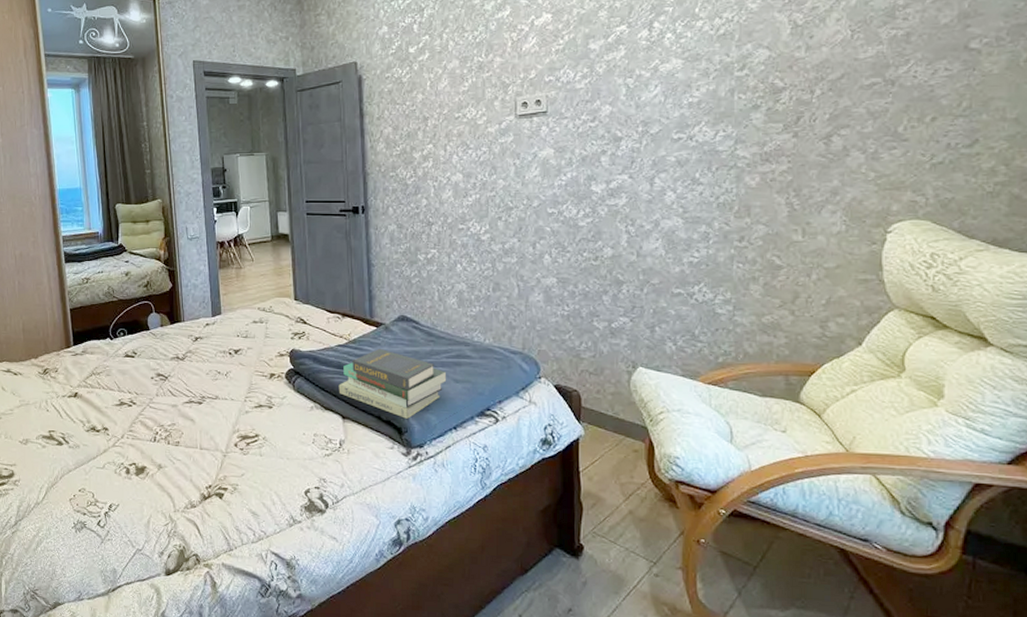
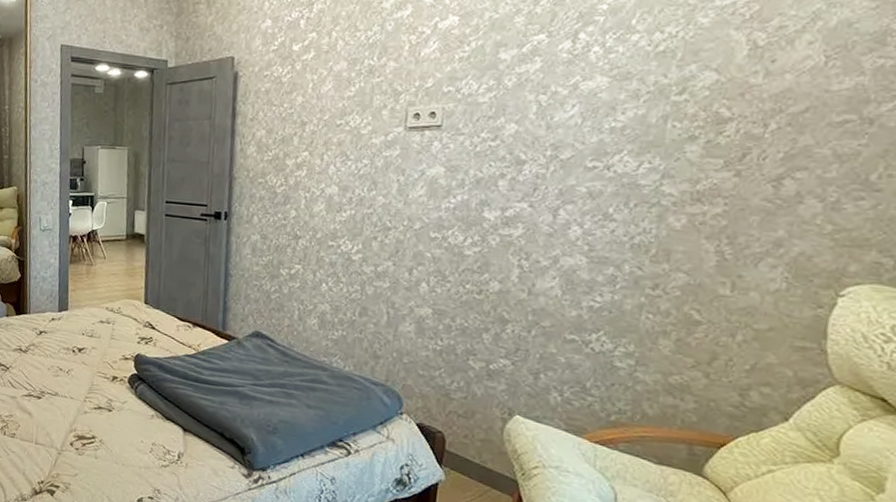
books: present [338,348,446,419] -> none [182,362,298,440]

